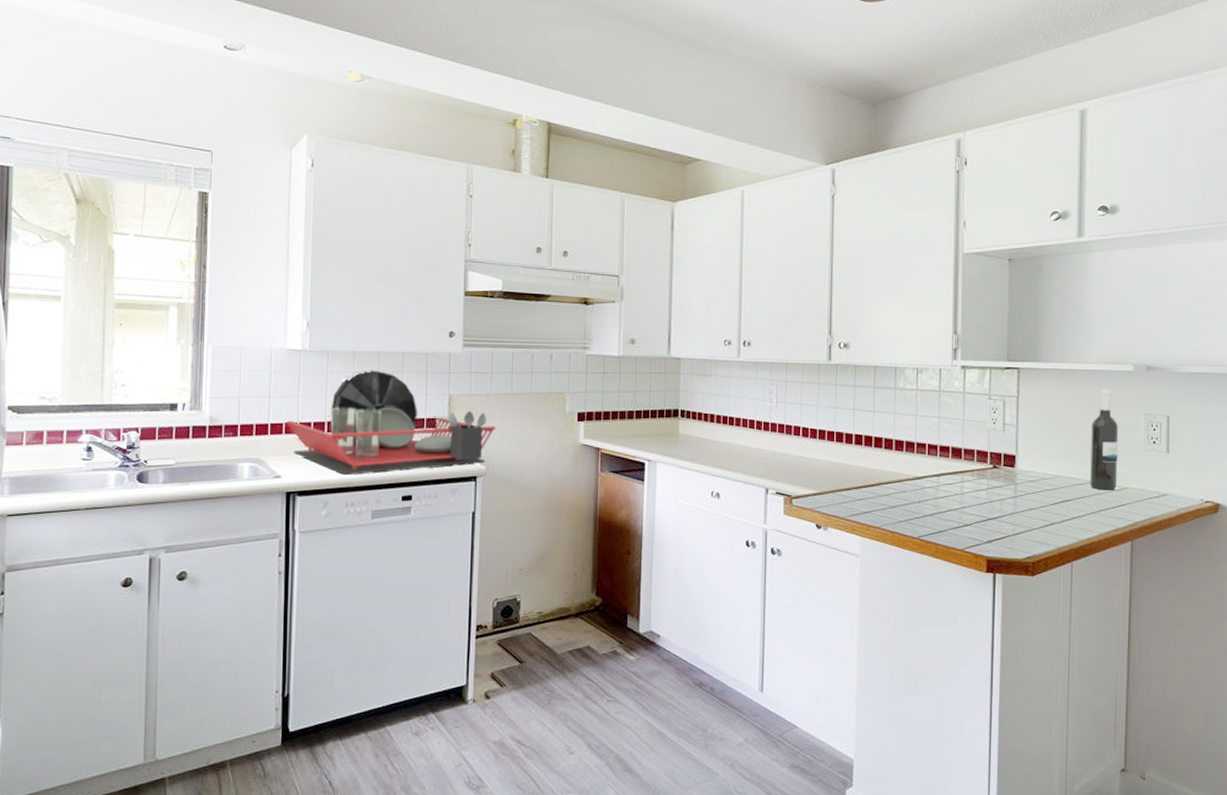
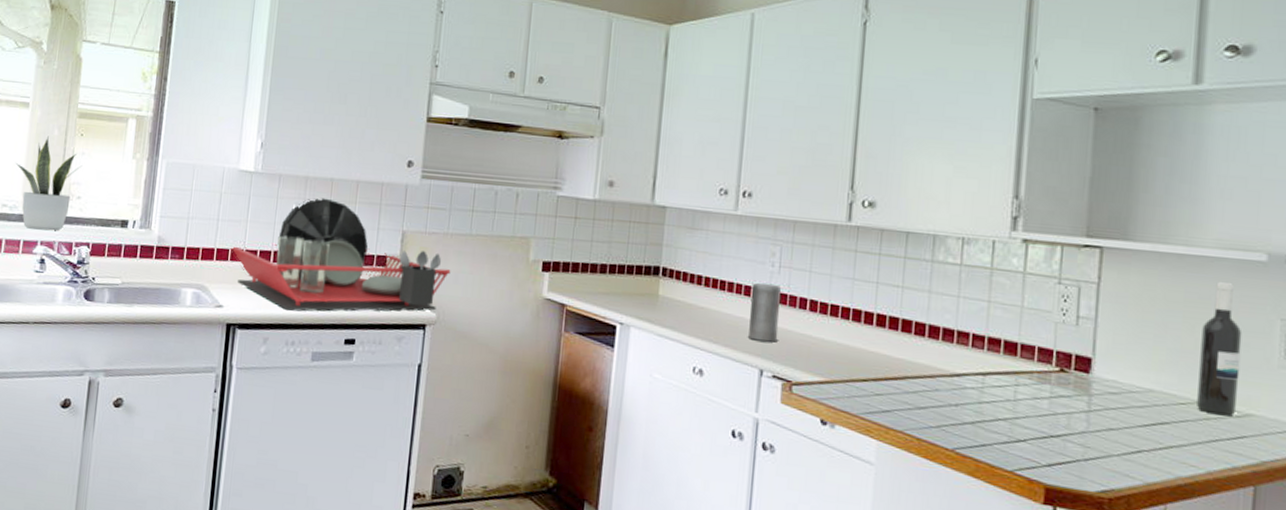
potted plant: none [52,327,124,419] -> present [16,136,83,231]
canister: none [754,416,780,465] -> present [747,282,782,343]

